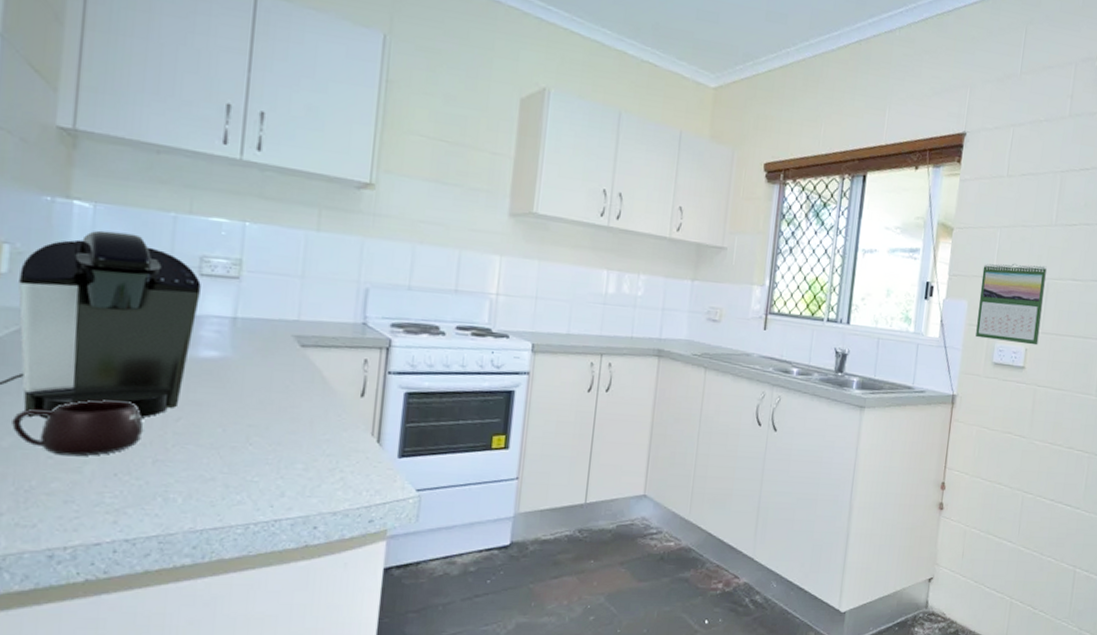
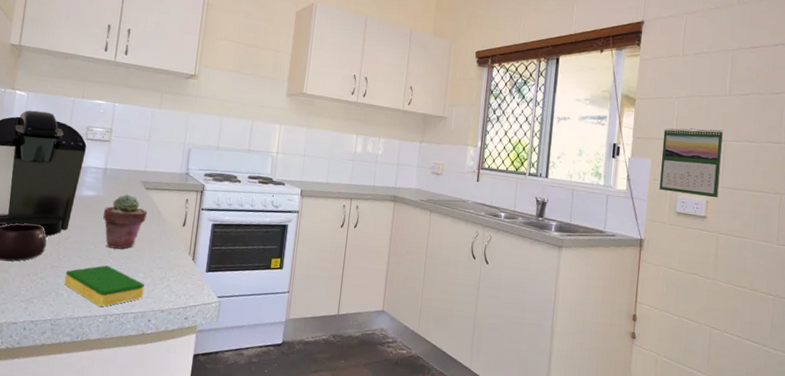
dish sponge: none [176,455,305,514] -> present [64,265,144,307]
potted succulent: none [235,354,304,432] -> present [103,194,147,249]

